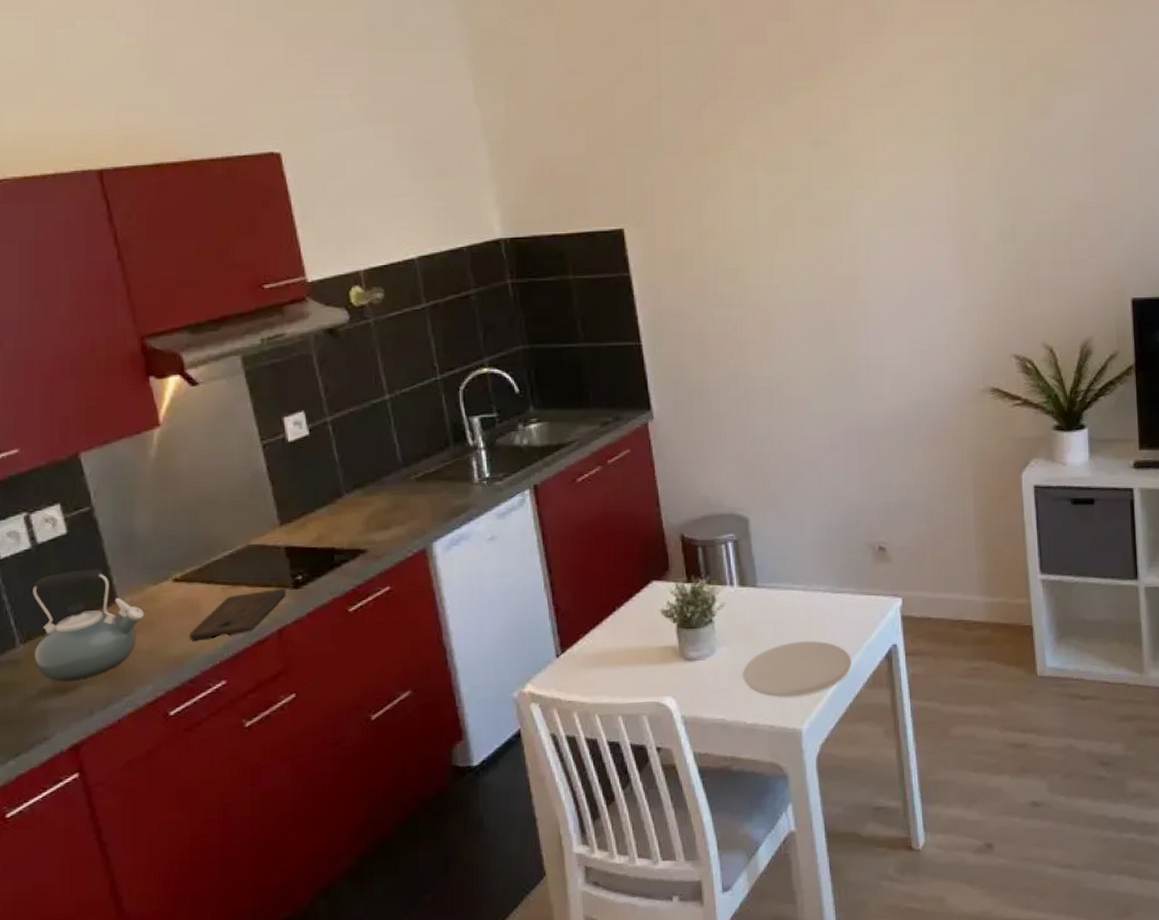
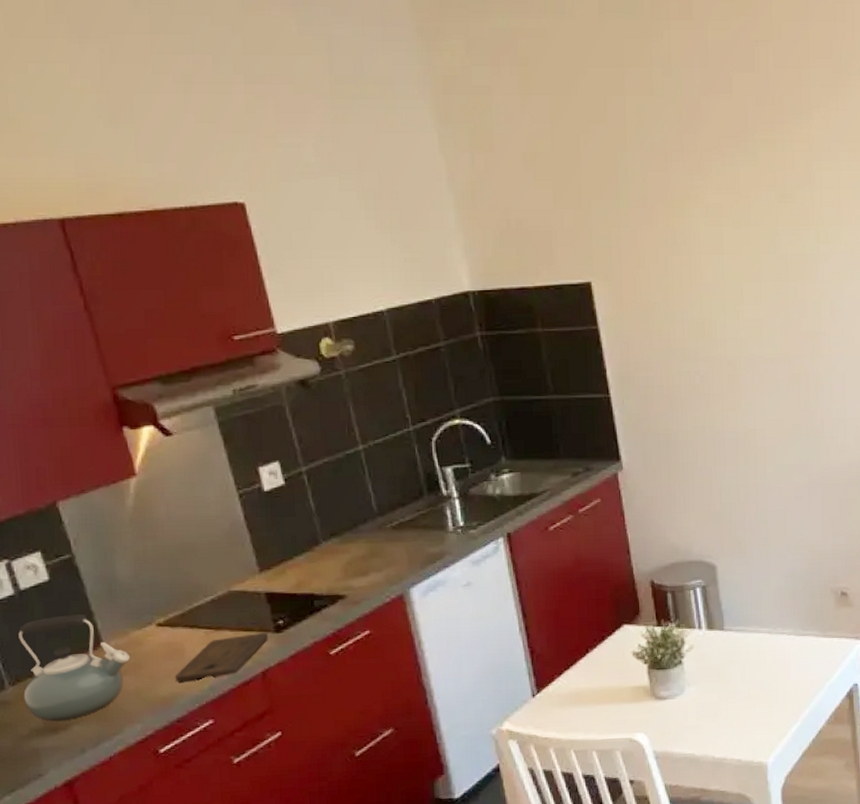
plate: present [743,640,852,698] -> none [711,680,815,733]

